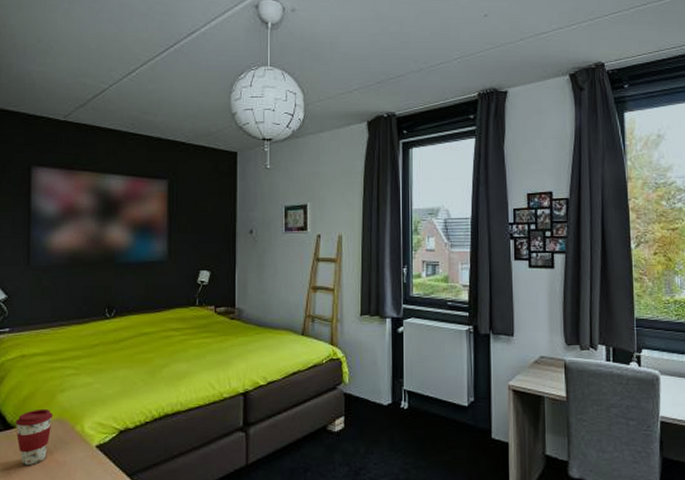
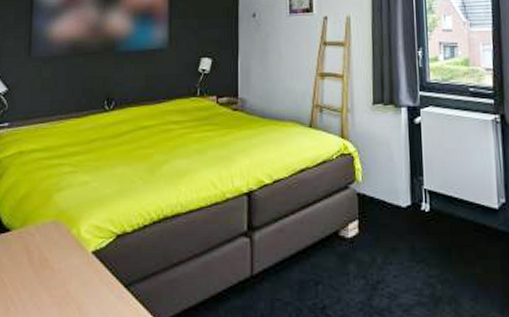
coffee cup: present [15,408,54,465] -> none [11,210,50,272]

